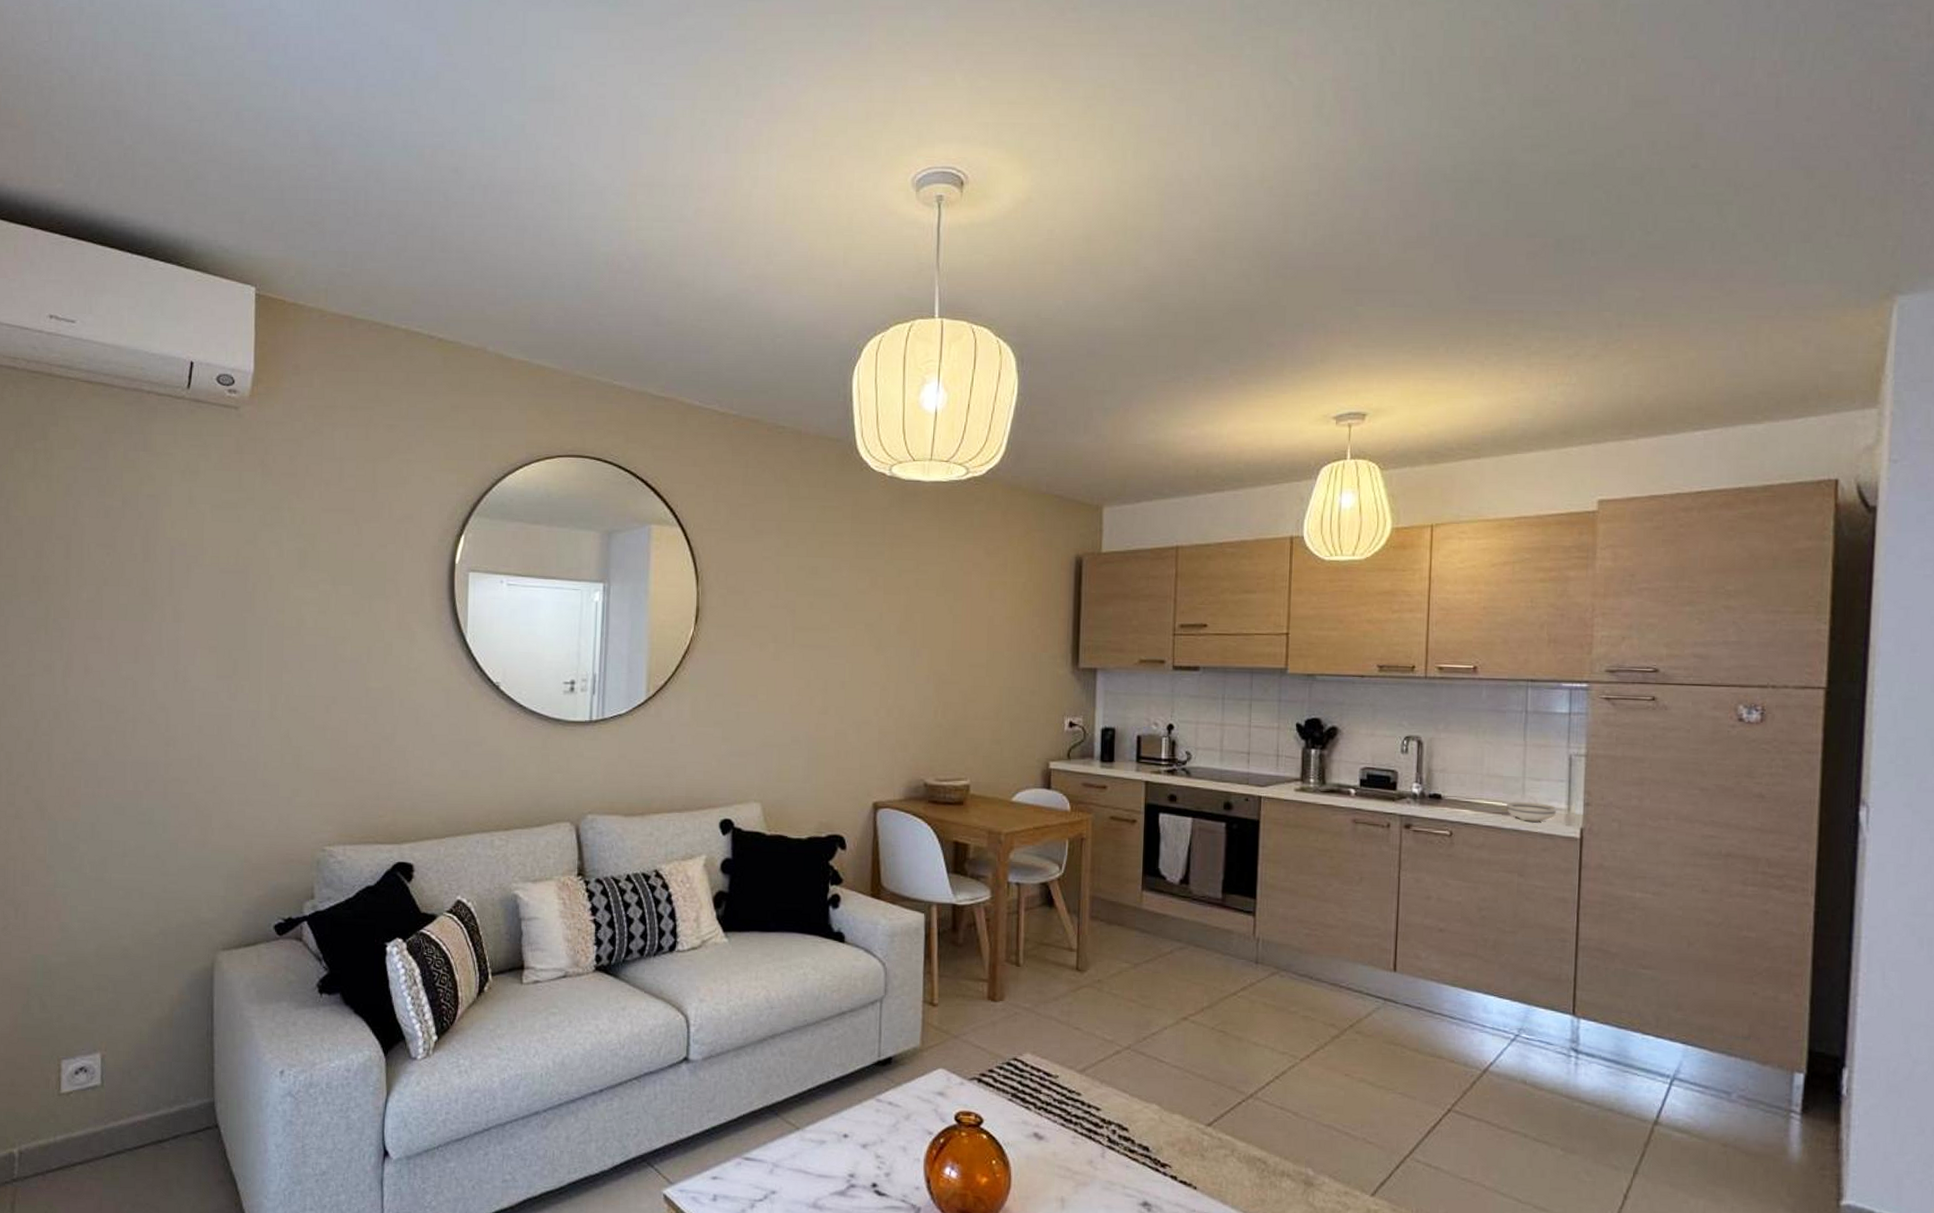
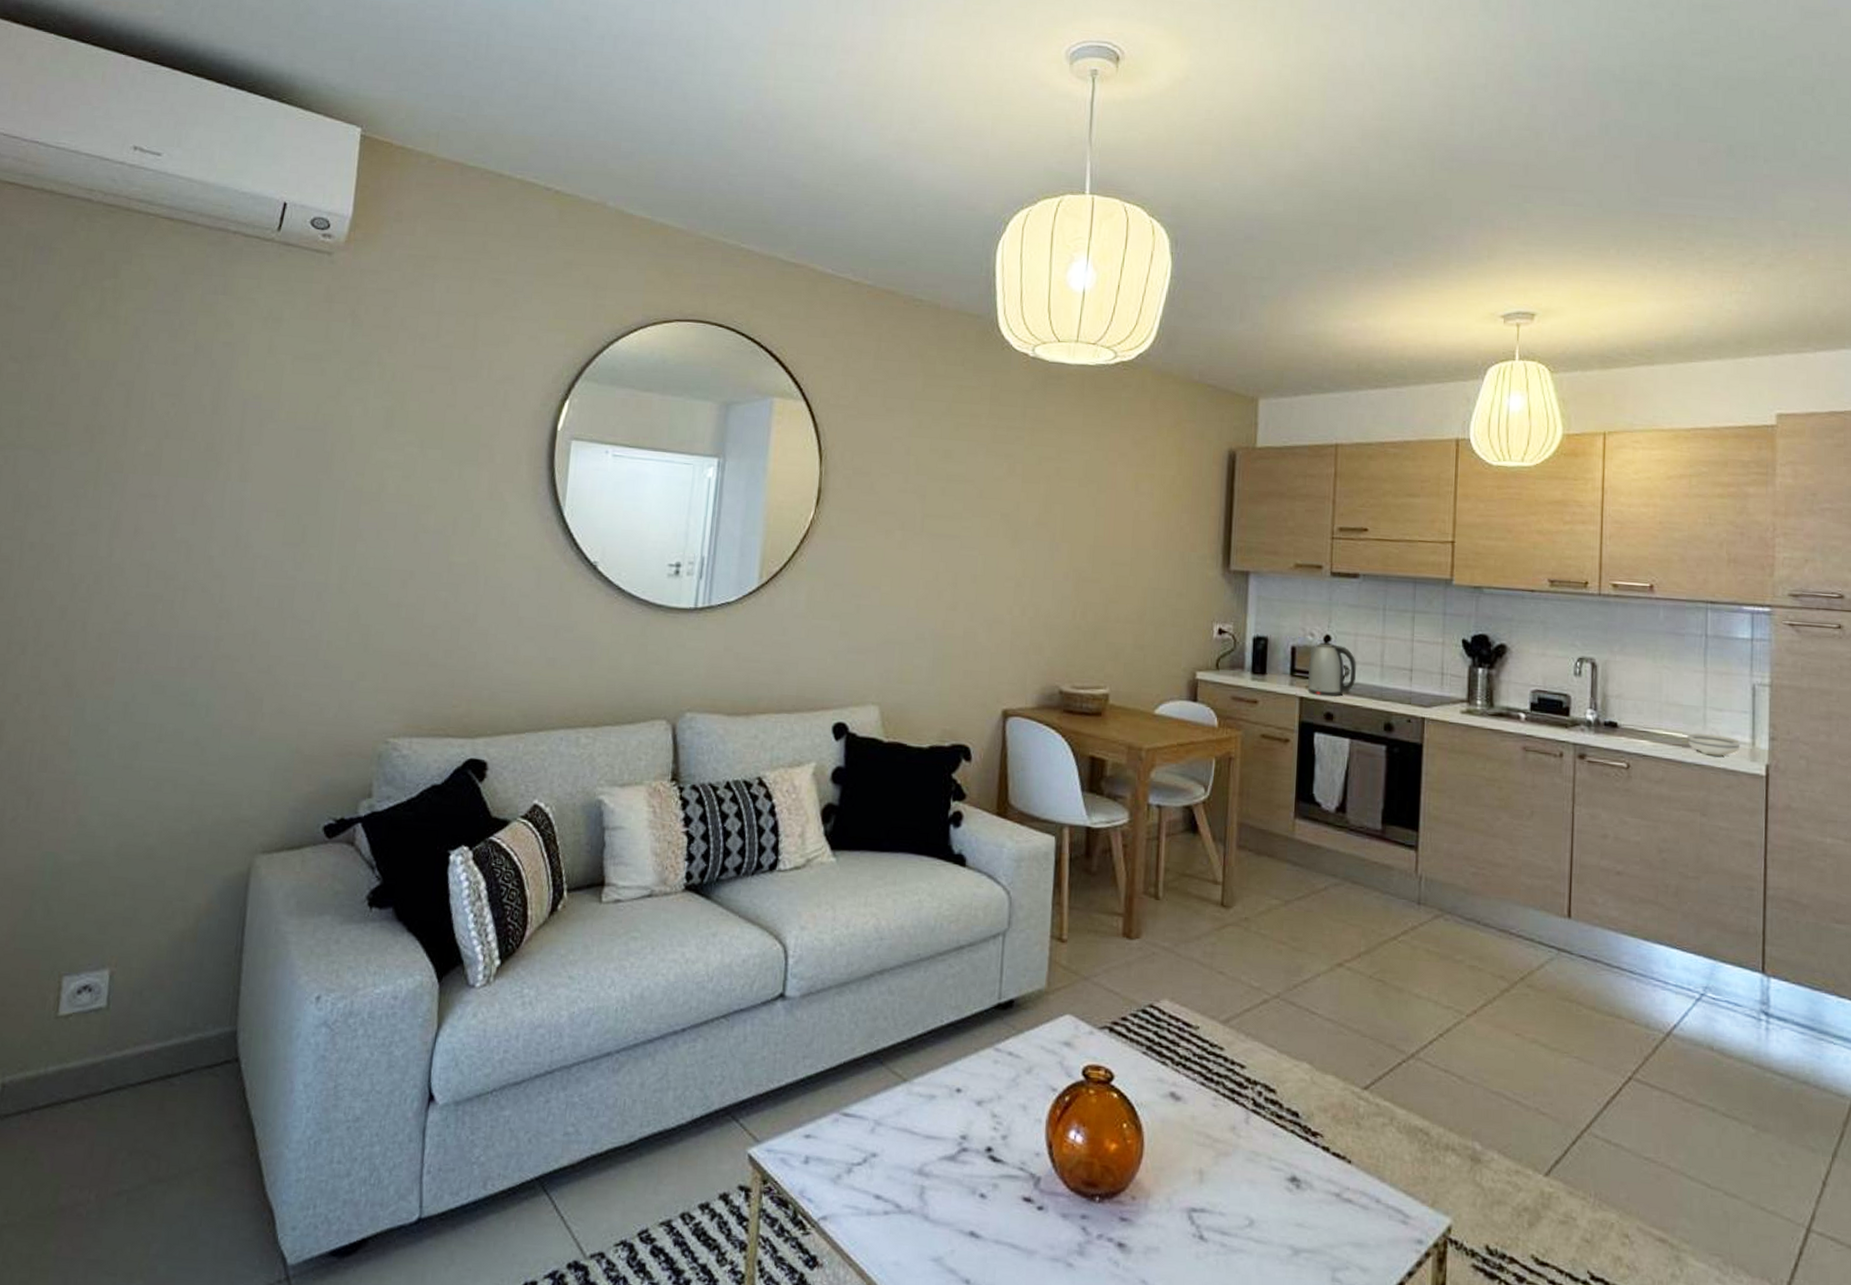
kettle: none [1153,731,1197,781] -> present [1308,642,1356,698]

